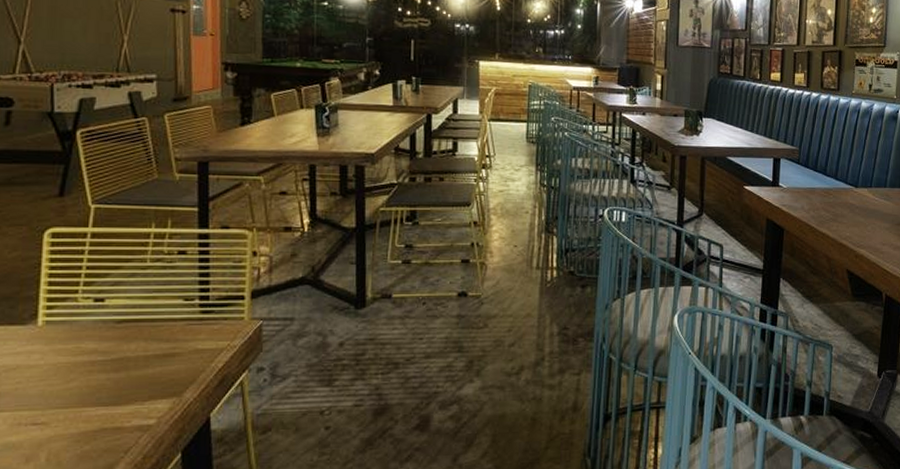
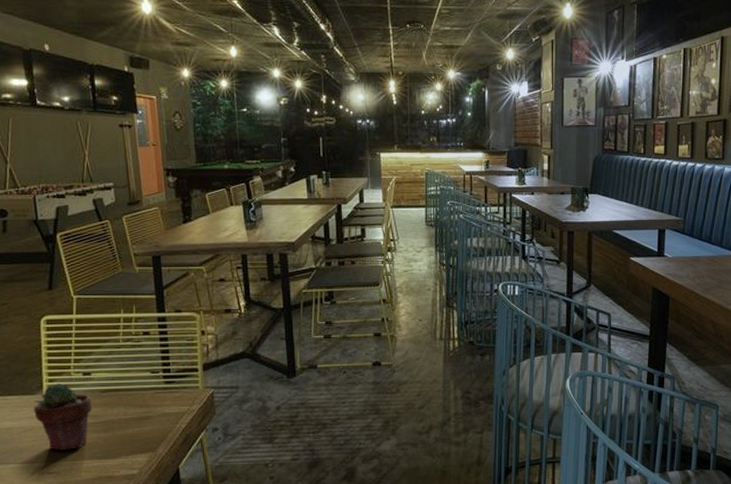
potted succulent: none [22,311,102,395] -> present [34,384,92,451]

